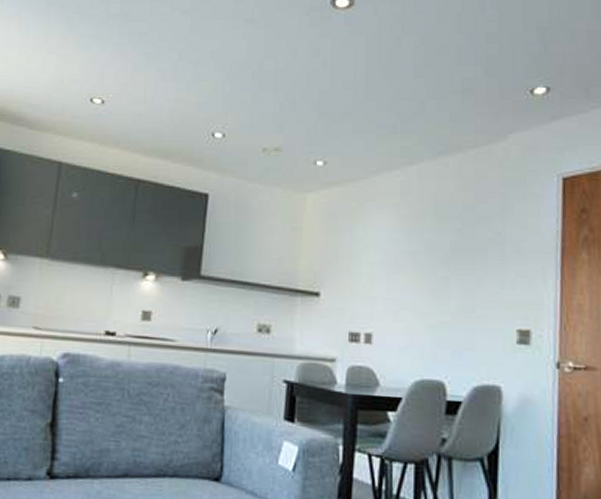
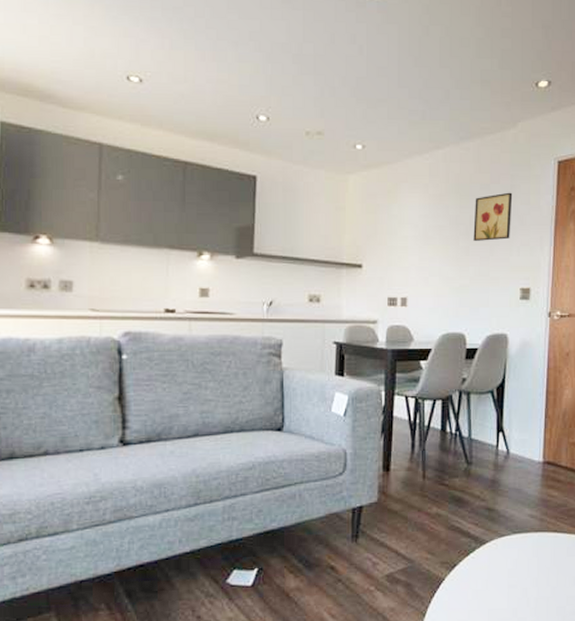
wall art: none [455,214,504,271] -> present [473,192,513,241]

